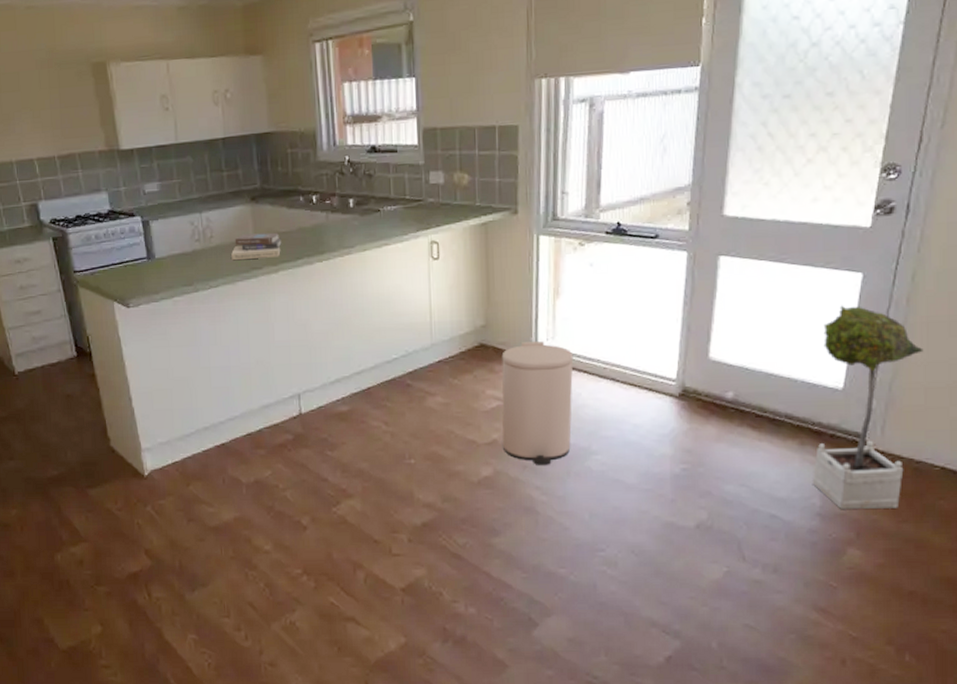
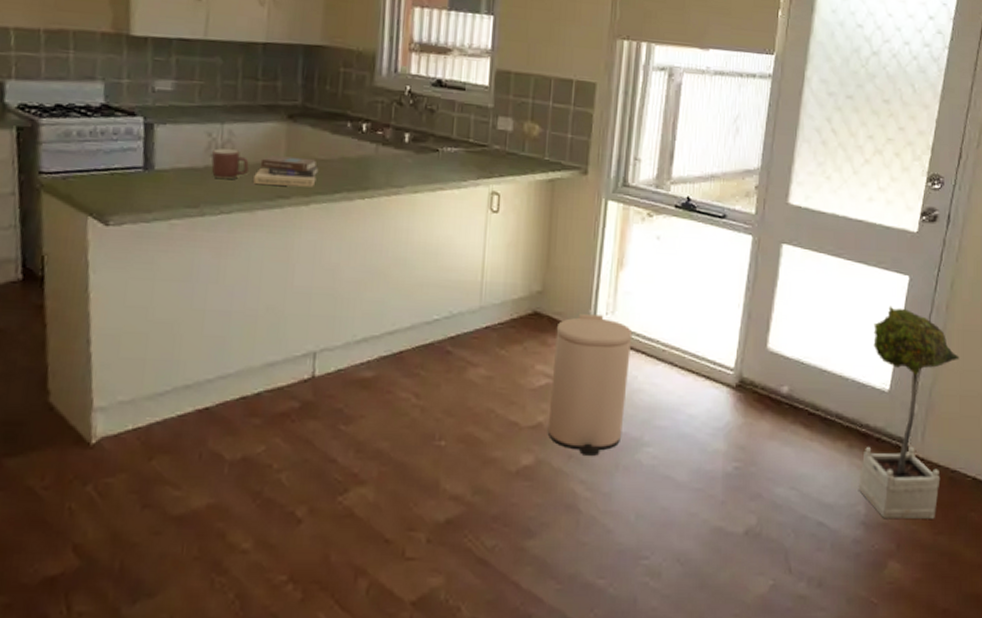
mug: none [195,233,226,260] -> present [211,148,249,180]

